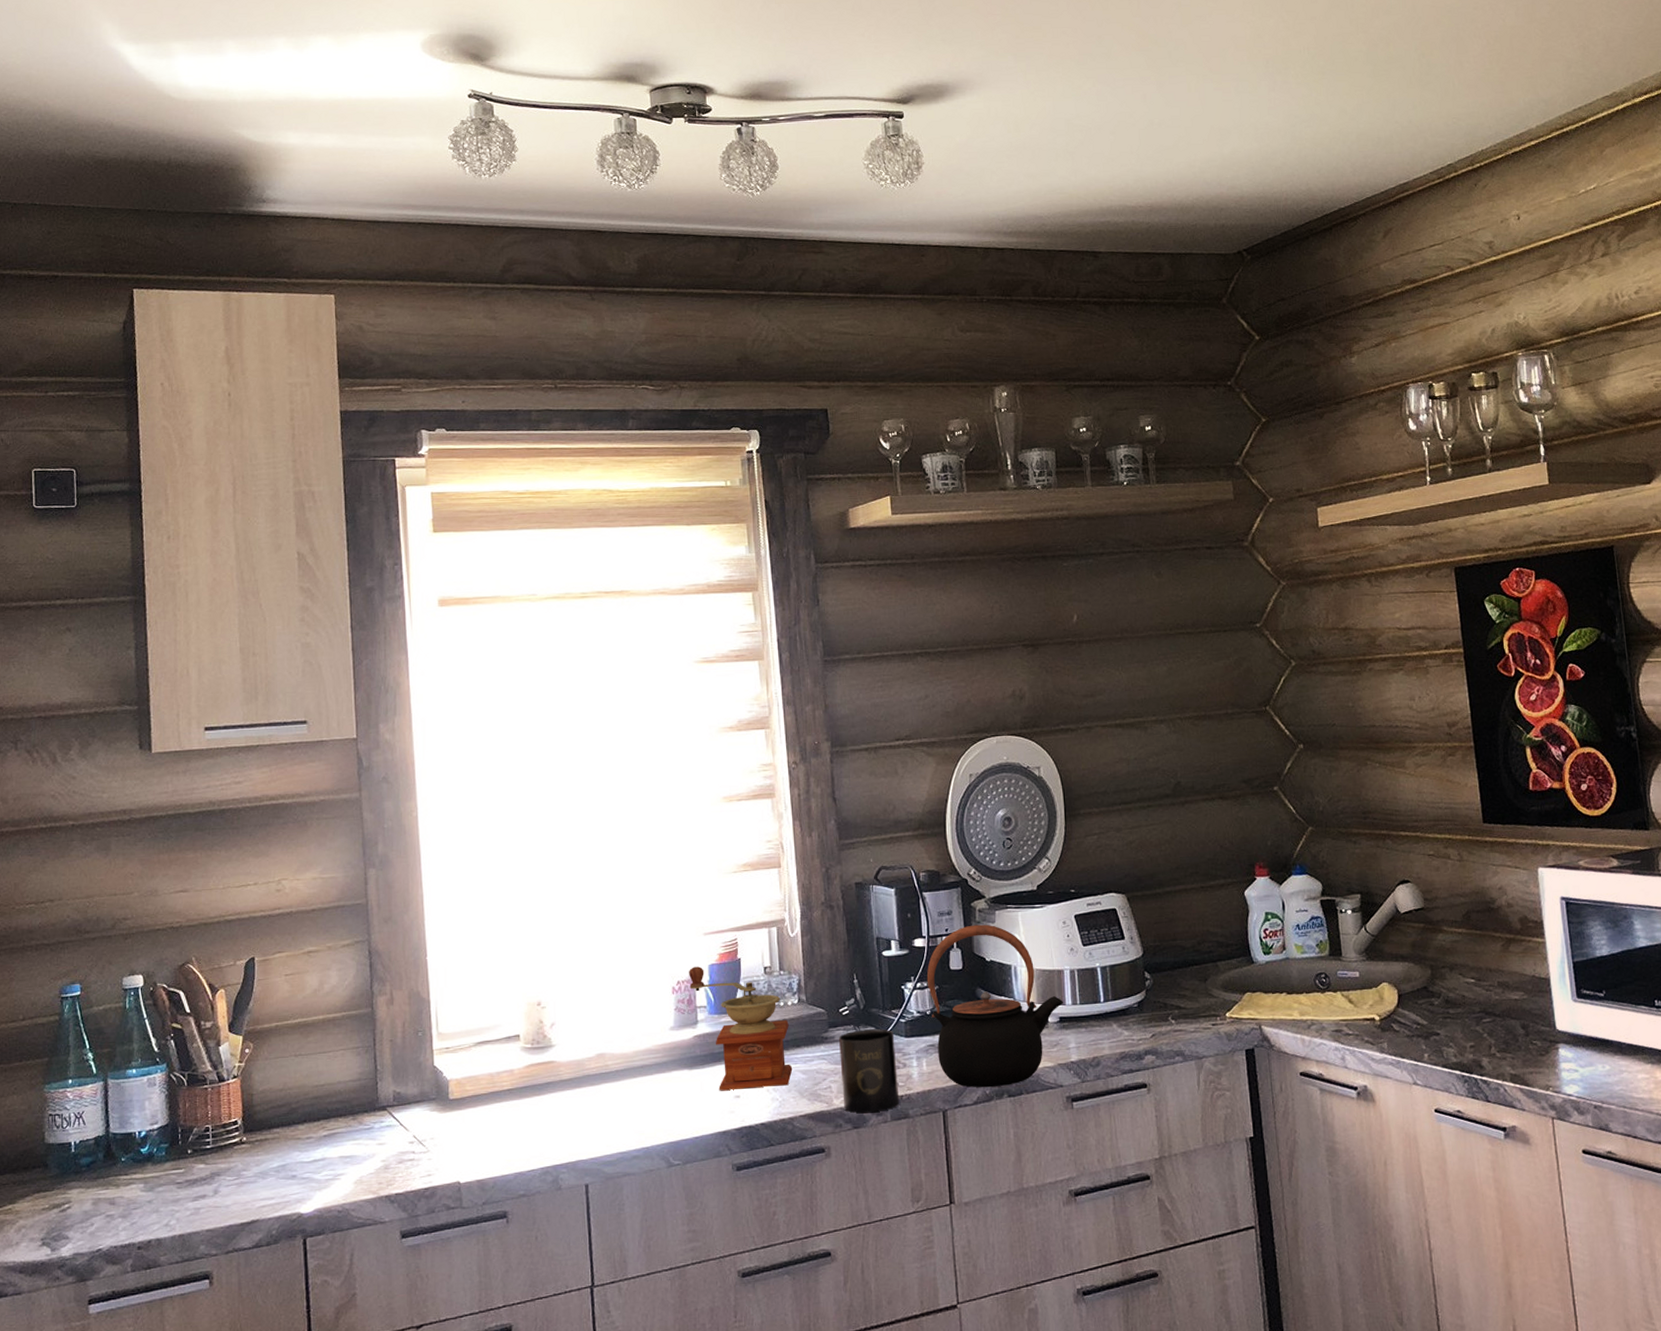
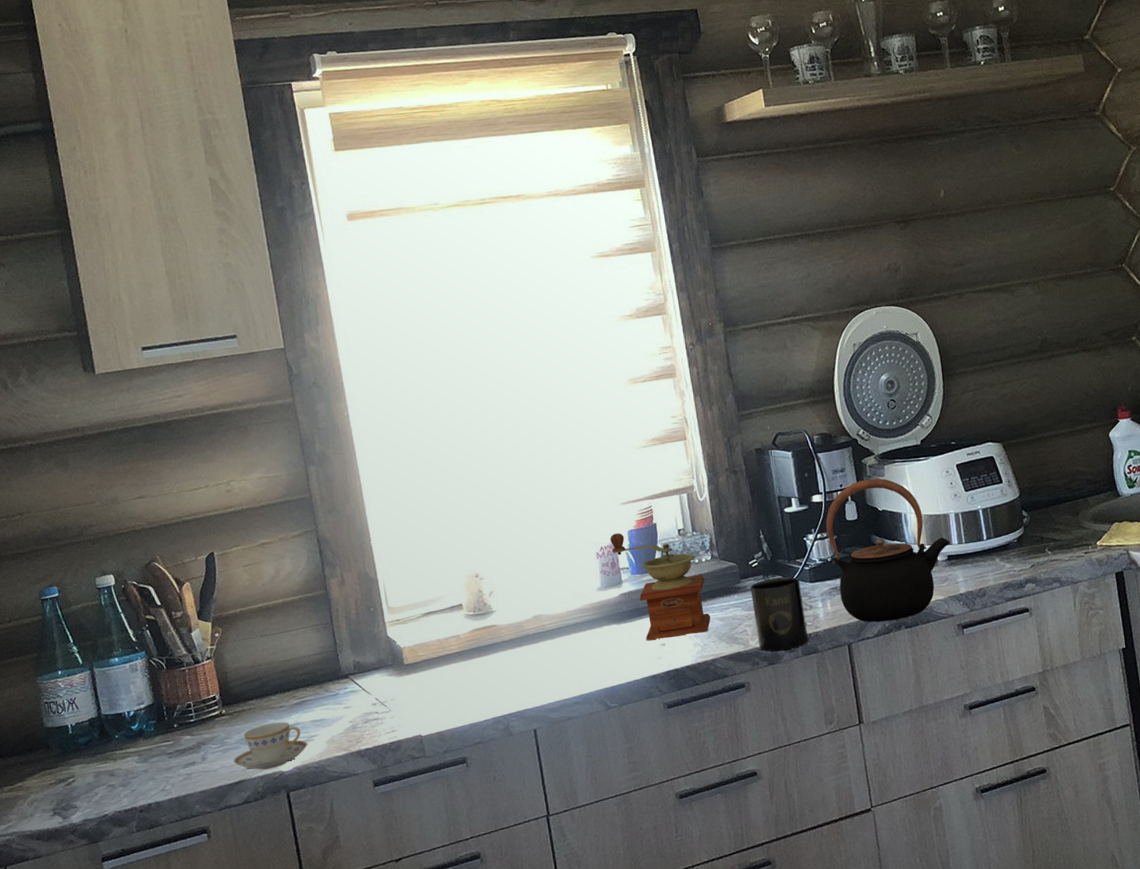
teacup: none [248,1155,333,1210] -> present [233,721,308,770]

